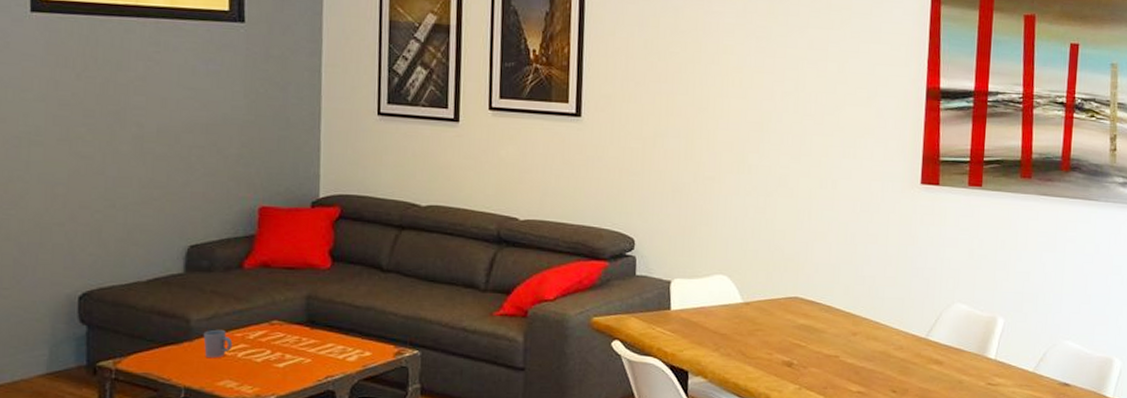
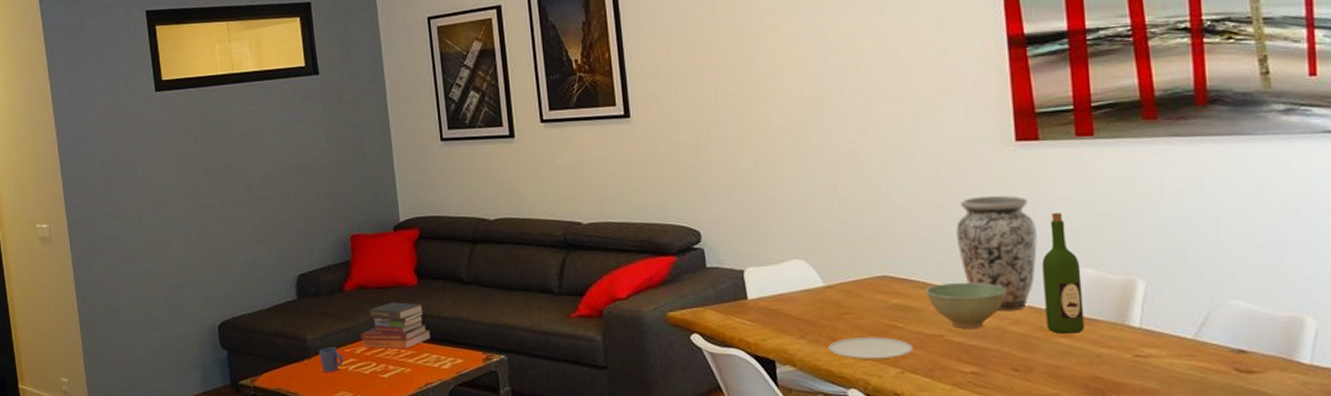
books: none [256,285,339,338] -> present [360,302,431,350]
plate: none [738,353,812,376] -> present [828,337,914,361]
bowl: none [828,309,896,351] -> present [924,282,1006,328]
vase: none [861,231,927,337] -> present [955,195,1038,310]
wine bottle: none [923,252,957,361] -> present [1042,213,1085,334]

